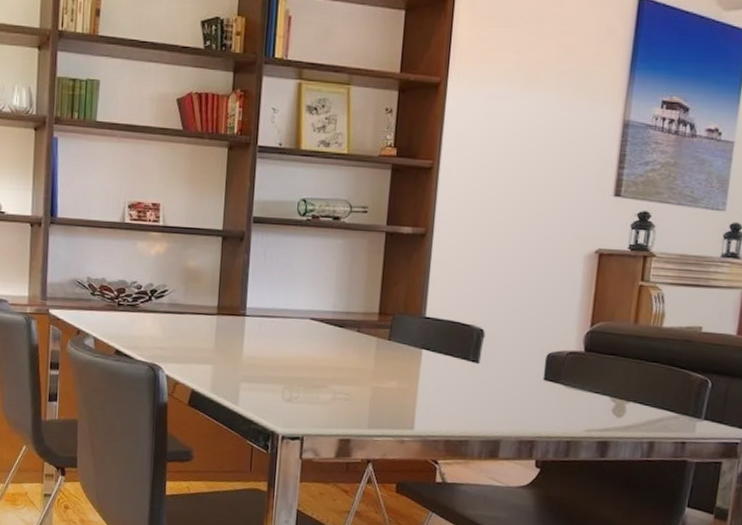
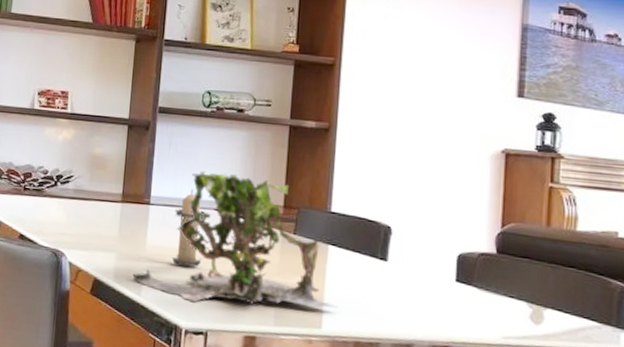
plant: none [230,280,431,410] -> present [133,170,339,308]
candle: none [267,299,301,376] -> present [171,189,206,267]

